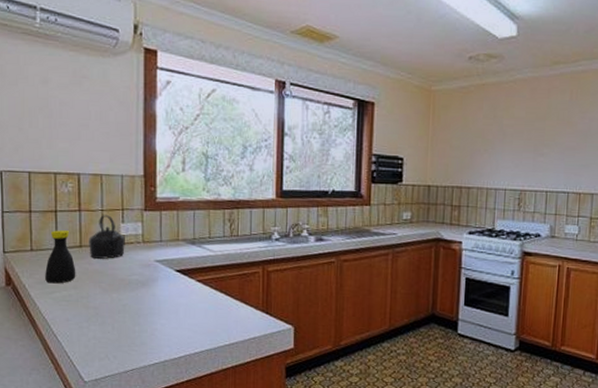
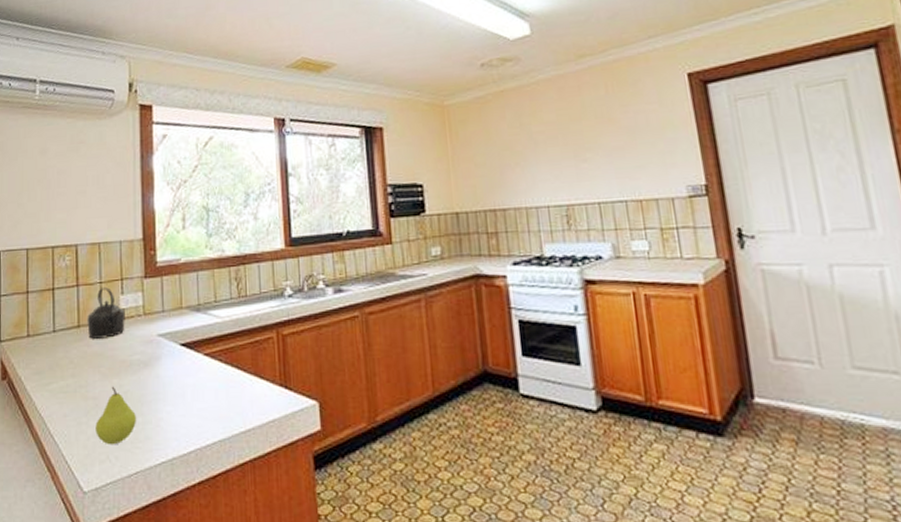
bottle: present [45,230,76,284] -> none [42,310,74,373]
fruit: none [96,299,134,347] -> present [95,386,137,445]

